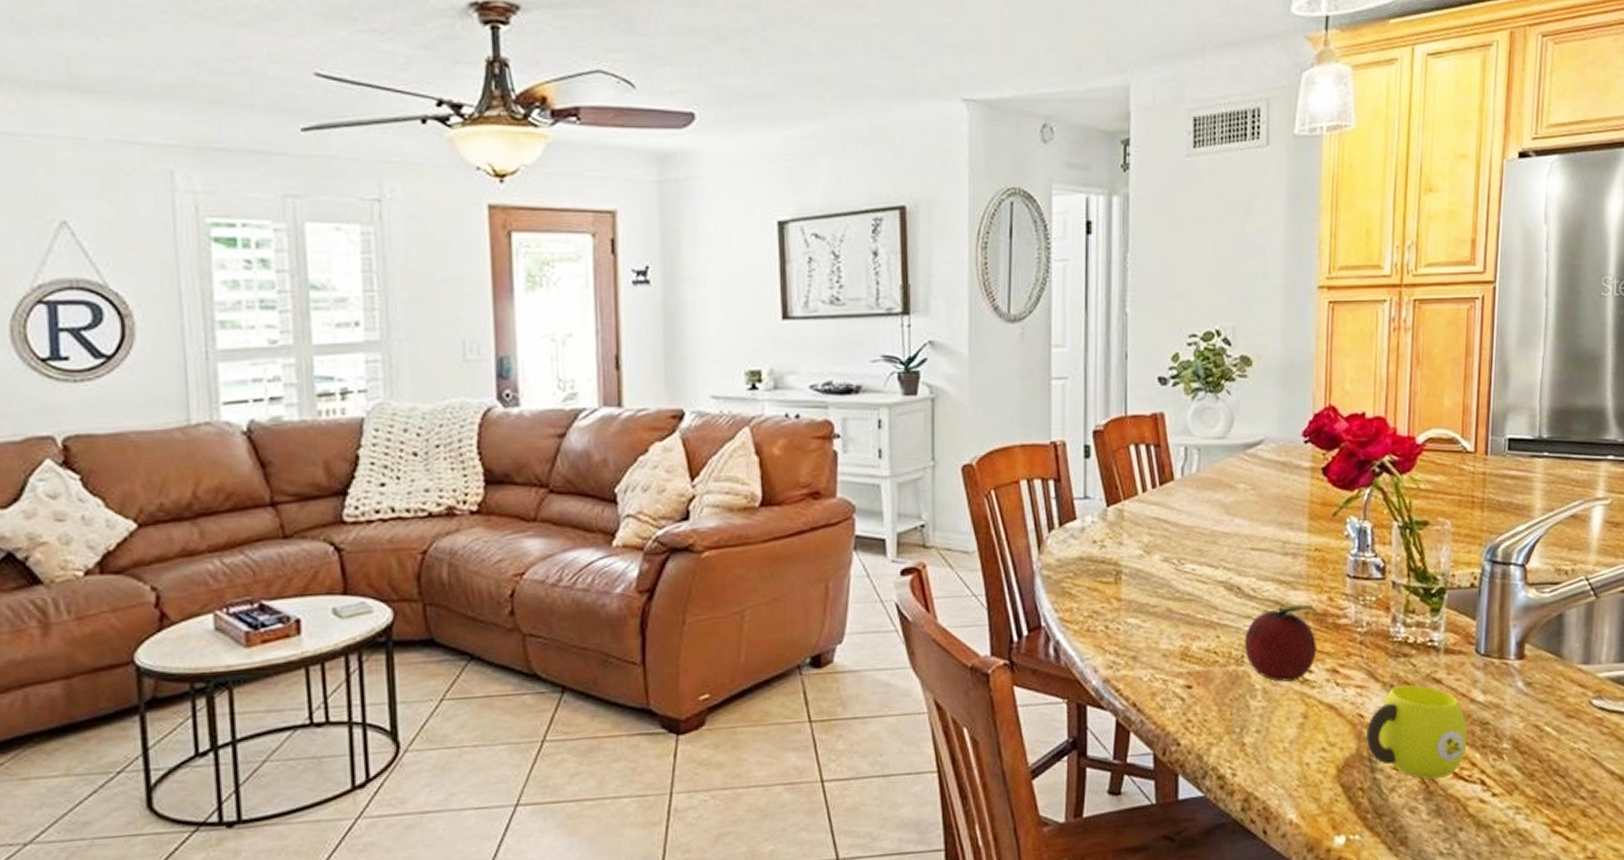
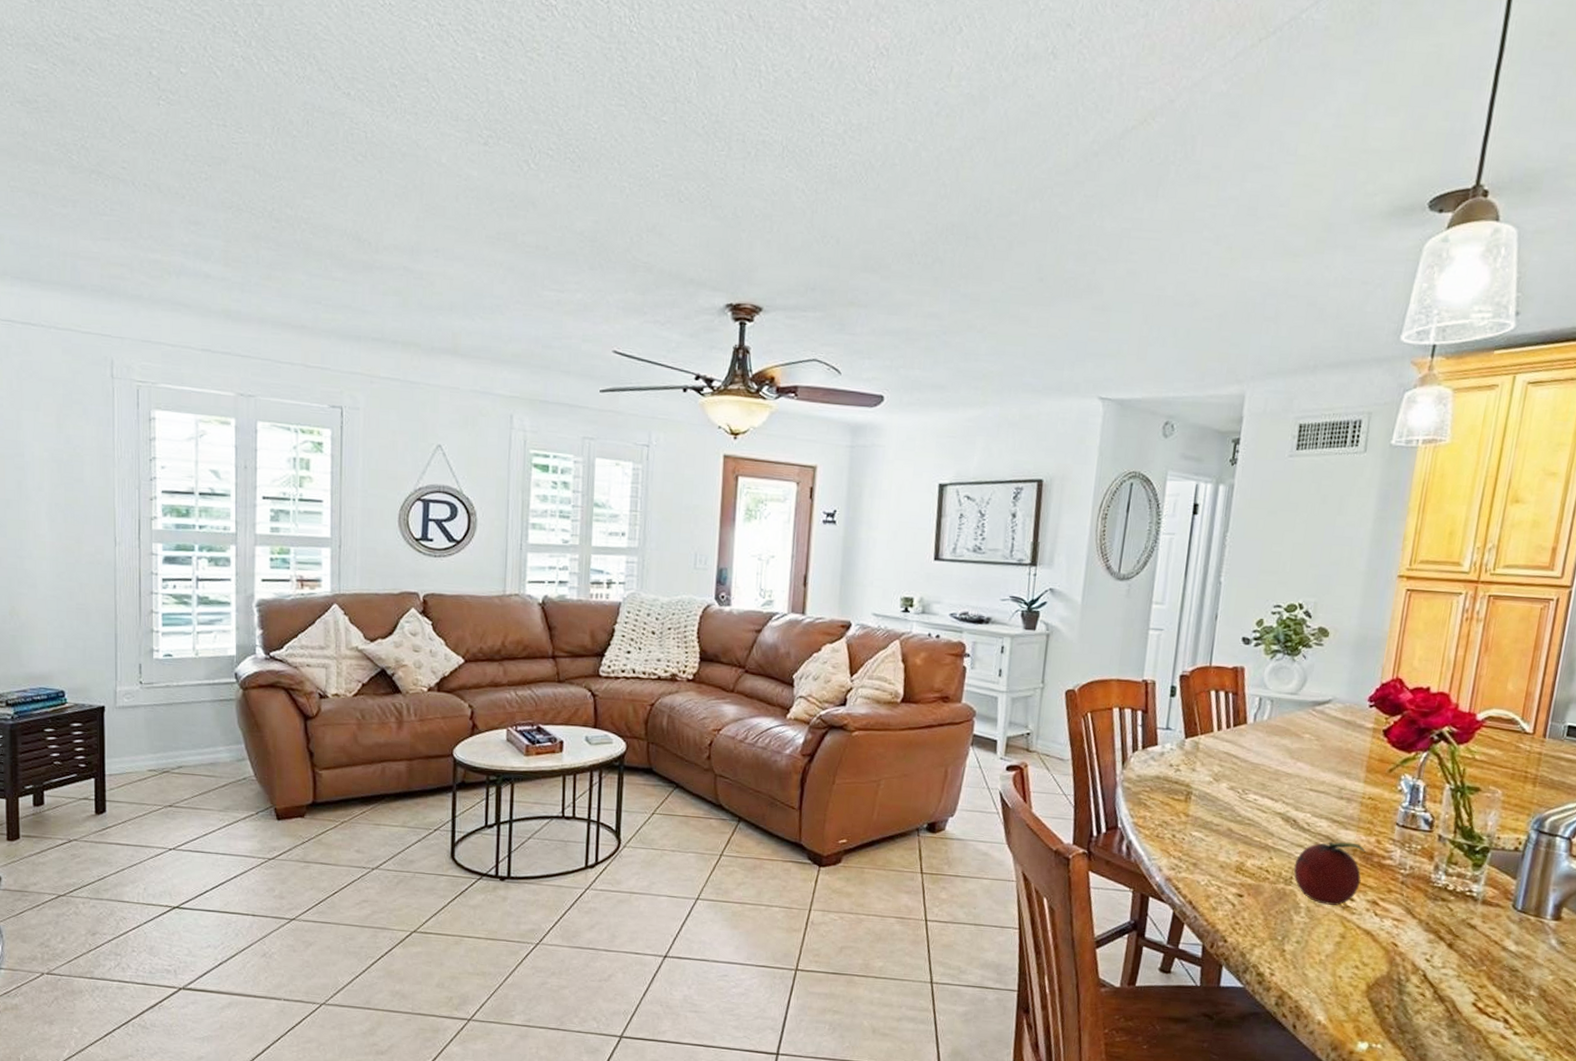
cup: present [1366,684,1468,780] -> none [1397,924,1496,1011]

